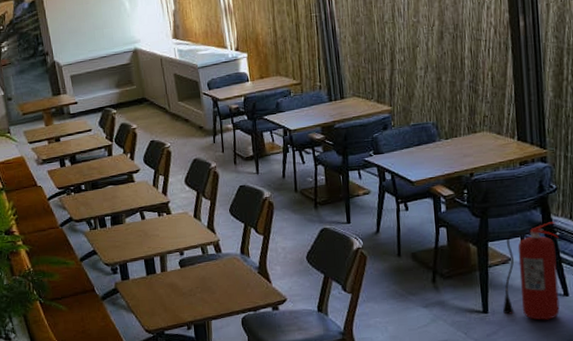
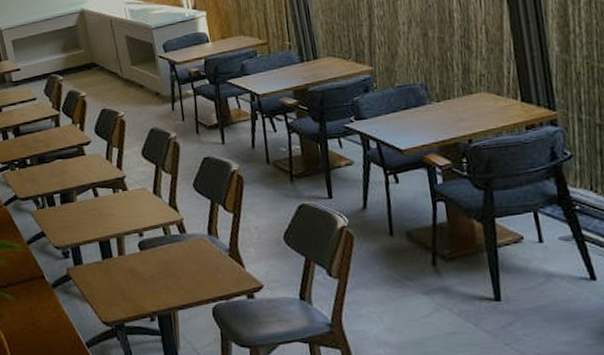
fire extinguisher: present [503,220,560,320] -> none [516,192,587,309]

